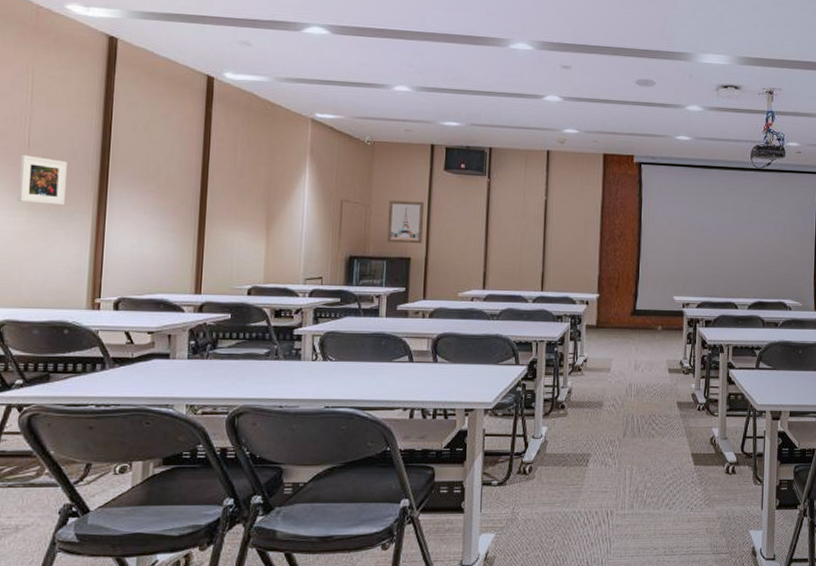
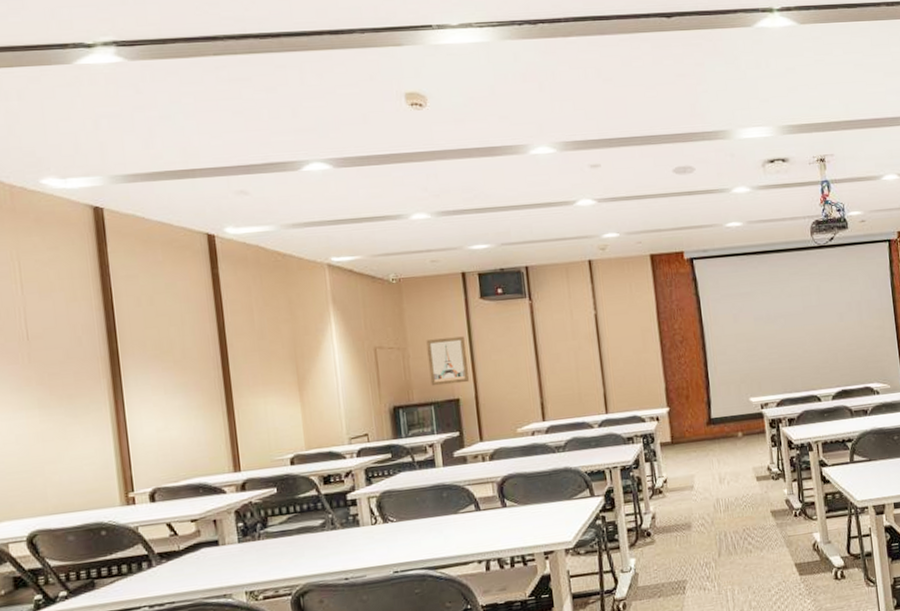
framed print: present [17,154,67,205] -> none [20,349,77,401]

